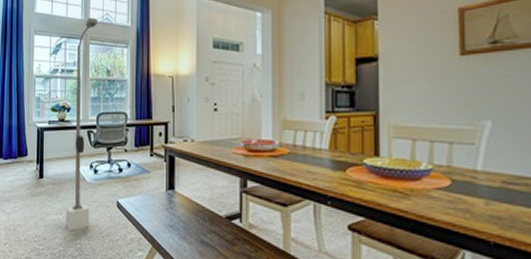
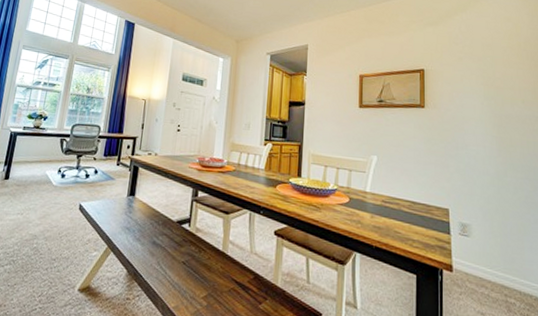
street lamp: present [65,17,99,232] -> none [24,42,86,232]

